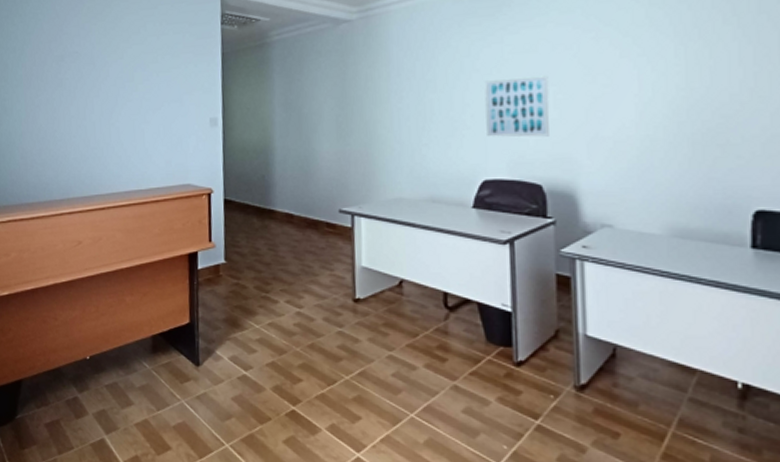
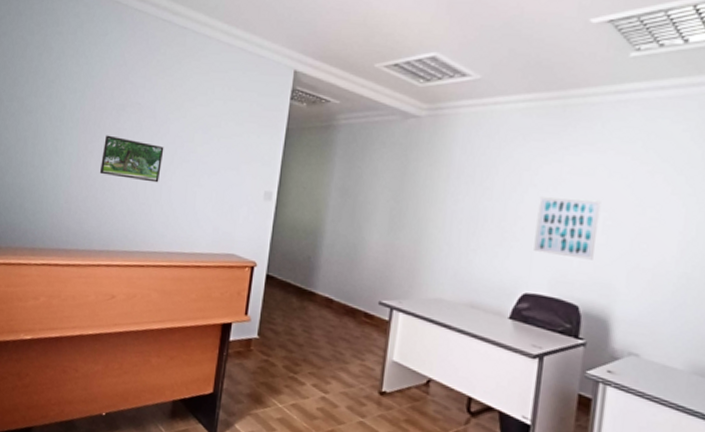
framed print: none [48,87,107,126] -> present [99,135,164,183]

